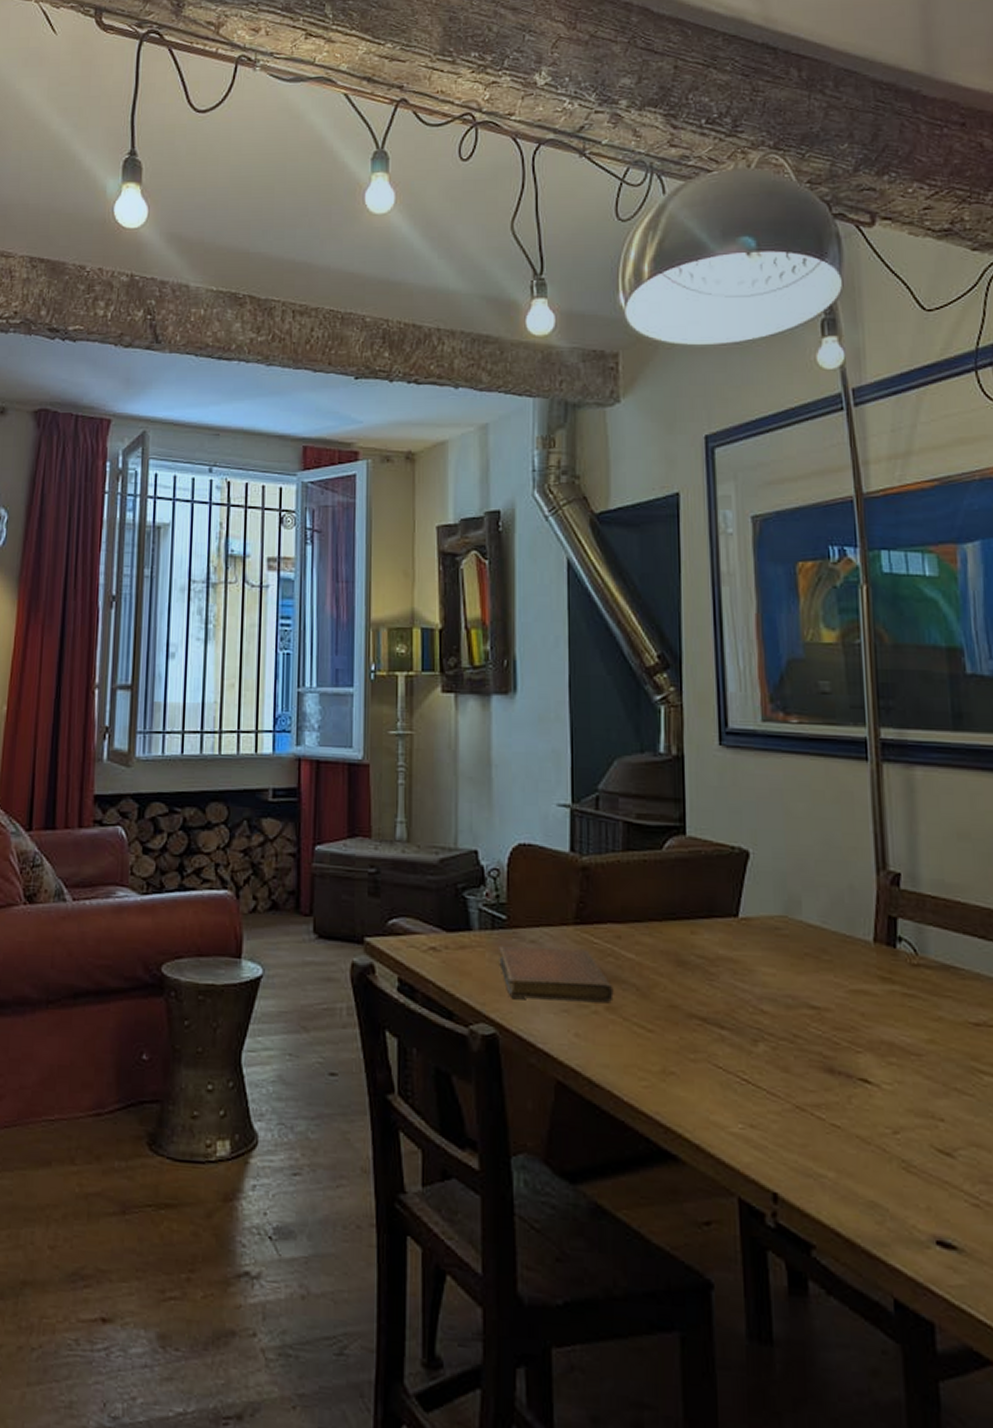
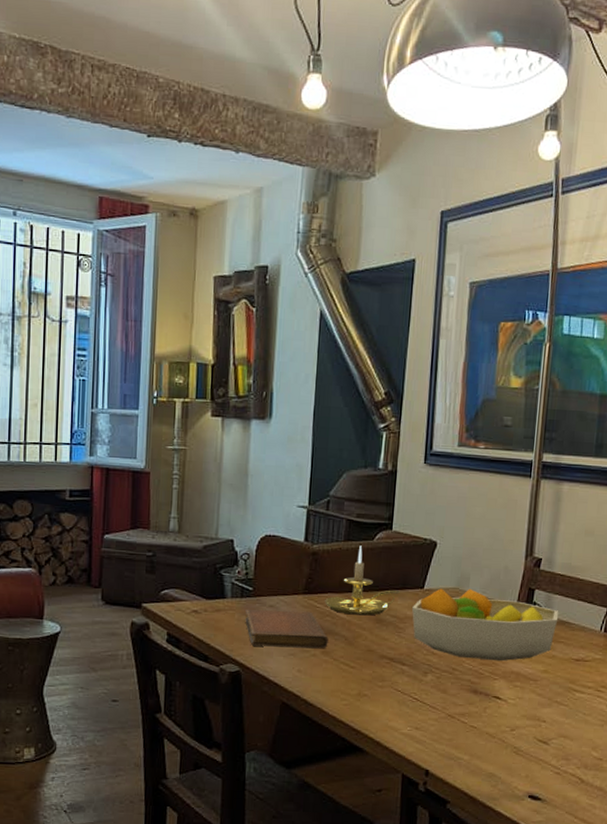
candle holder: none [604,856,706,956] -> present [325,545,400,616]
fruit bowl: none [724,916,939,1025] -> present [411,588,559,661]

